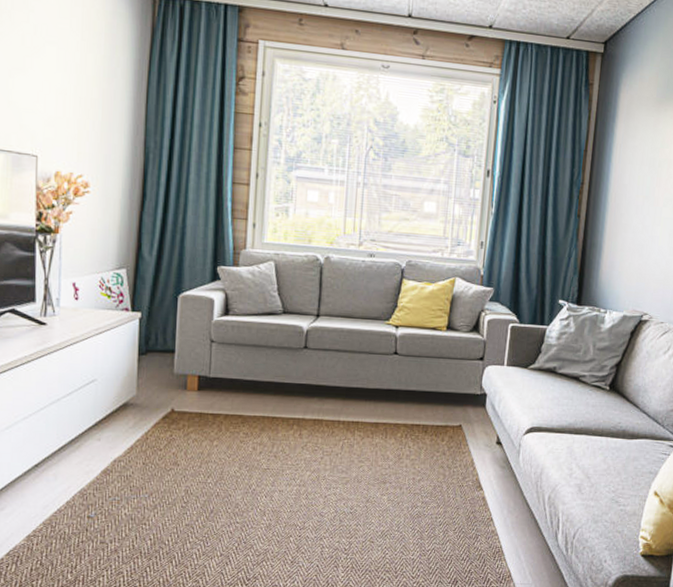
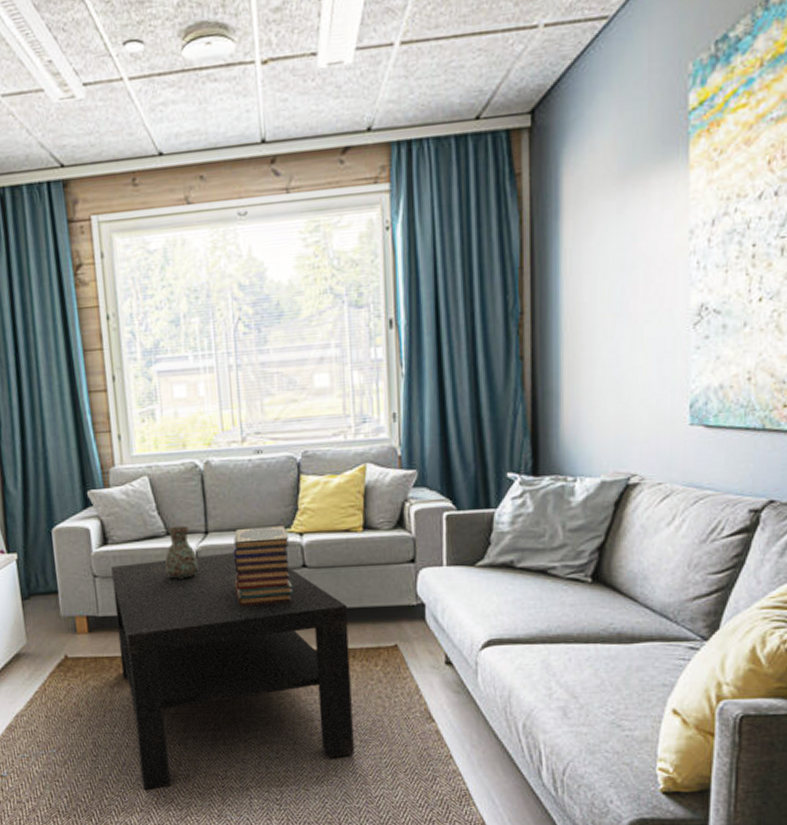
coffee table: none [223,334,426,537] -> present [111,552,354,791]
decorative vase: none [277,307,307,352] -> present [165,525,199,579]
book stack: none [335,315,387,382] -> present [233,526,293,606]

